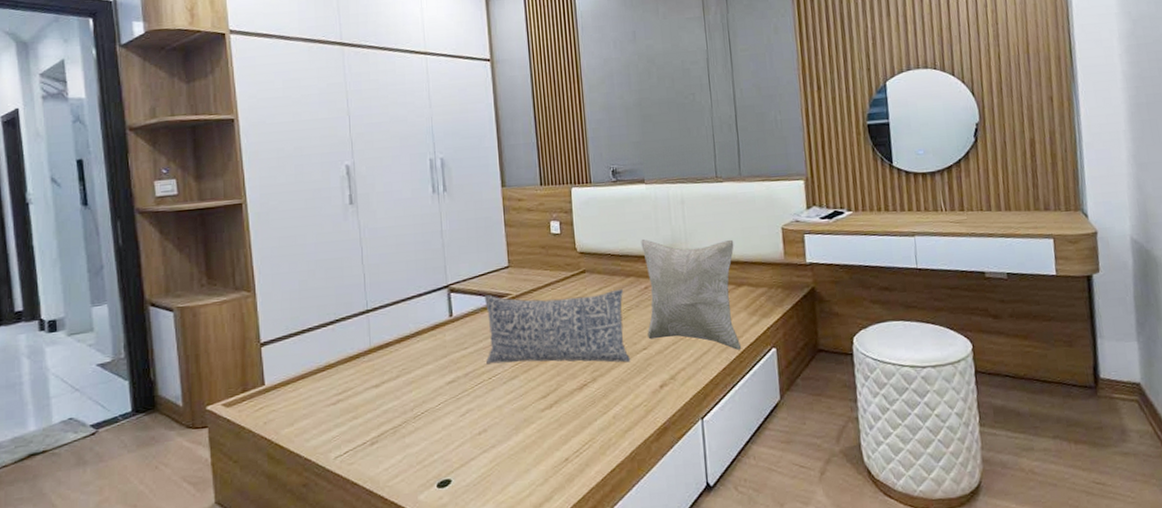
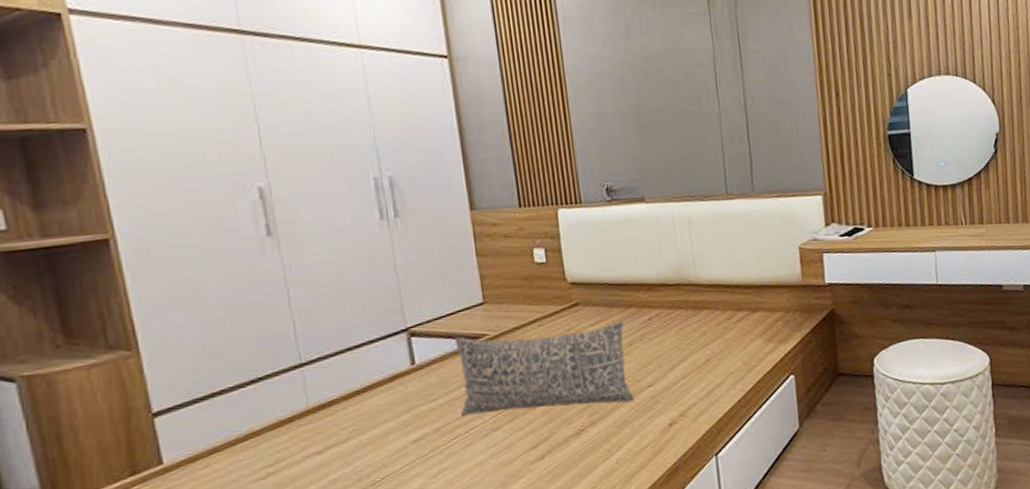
decorative pillow: present [641,239,741,350] -> none [642,261,757,380]

